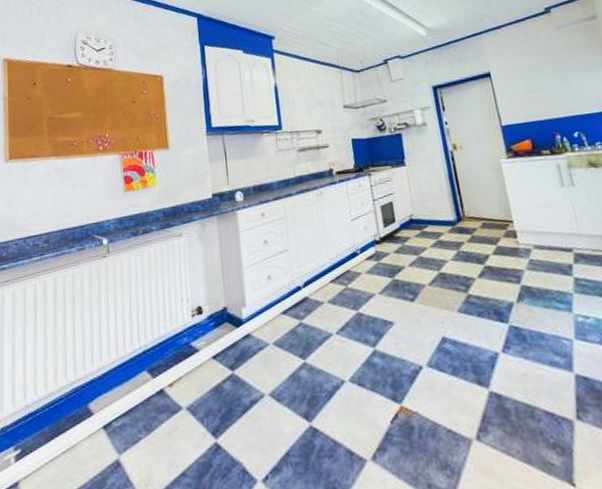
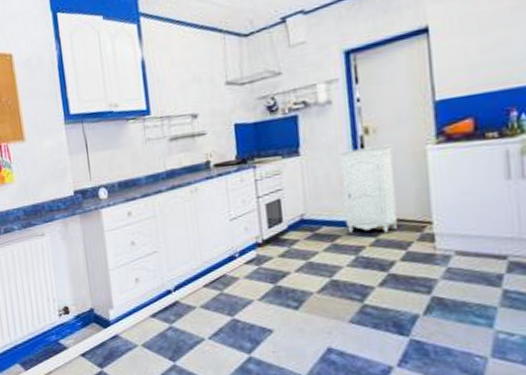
storage cabinet: none [435,158,487,231] -> present [338,144,398,233]

